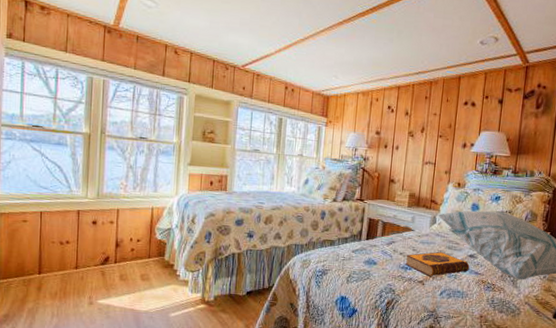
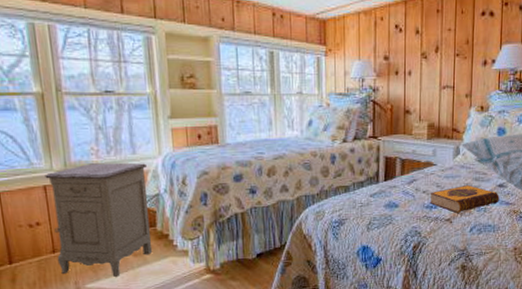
nightstand: none [78,196,165,297] -> present [44,162,153,277]

